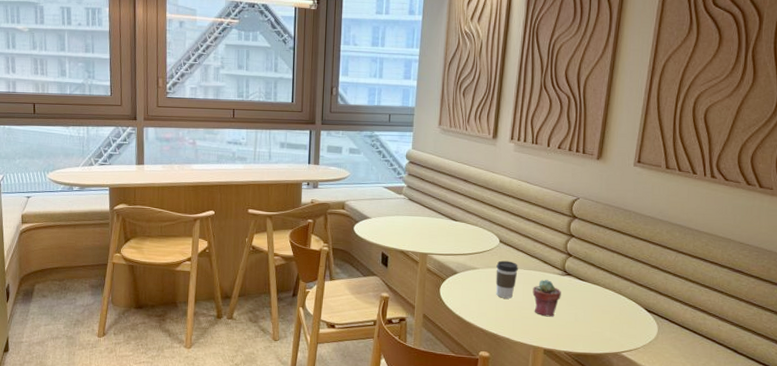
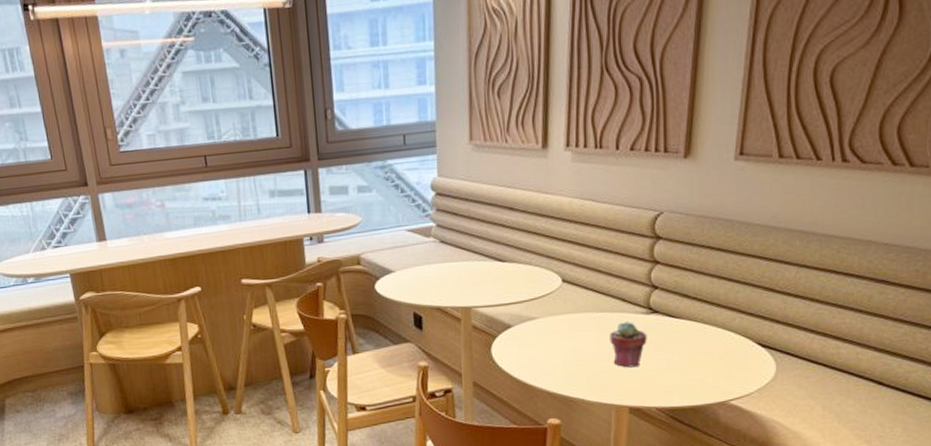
coffee cup: present [495,260,518,299] -> none [560,303,589,351]

